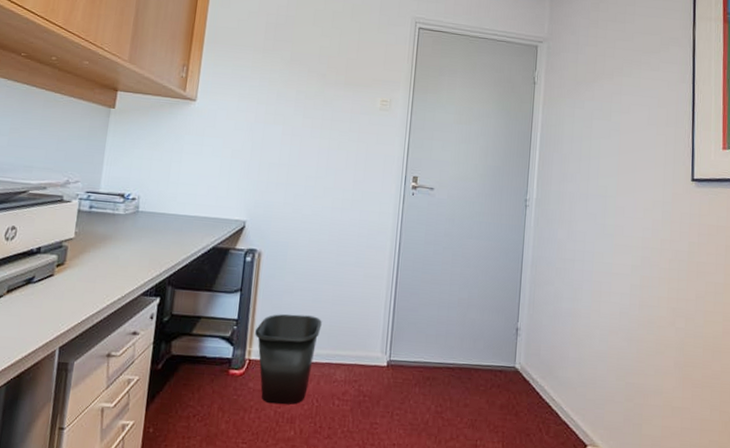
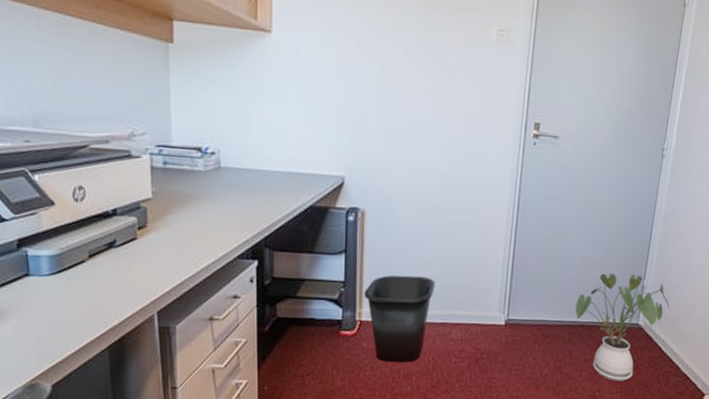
house plant: none [453,314,544,429] -> present [575,273,670,382]

